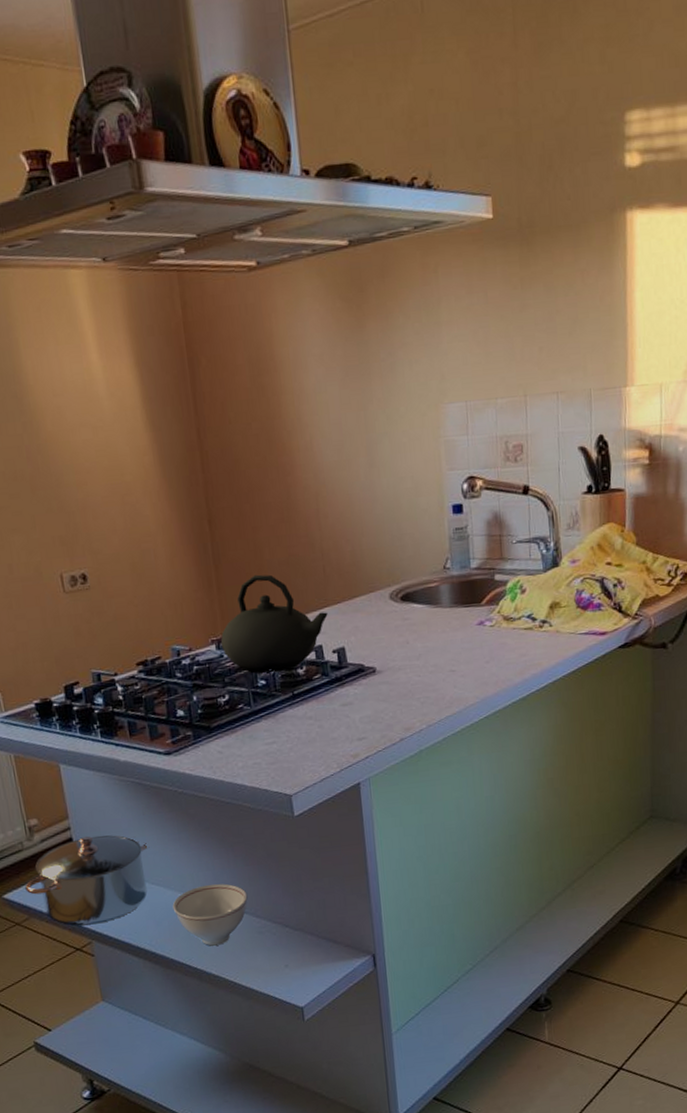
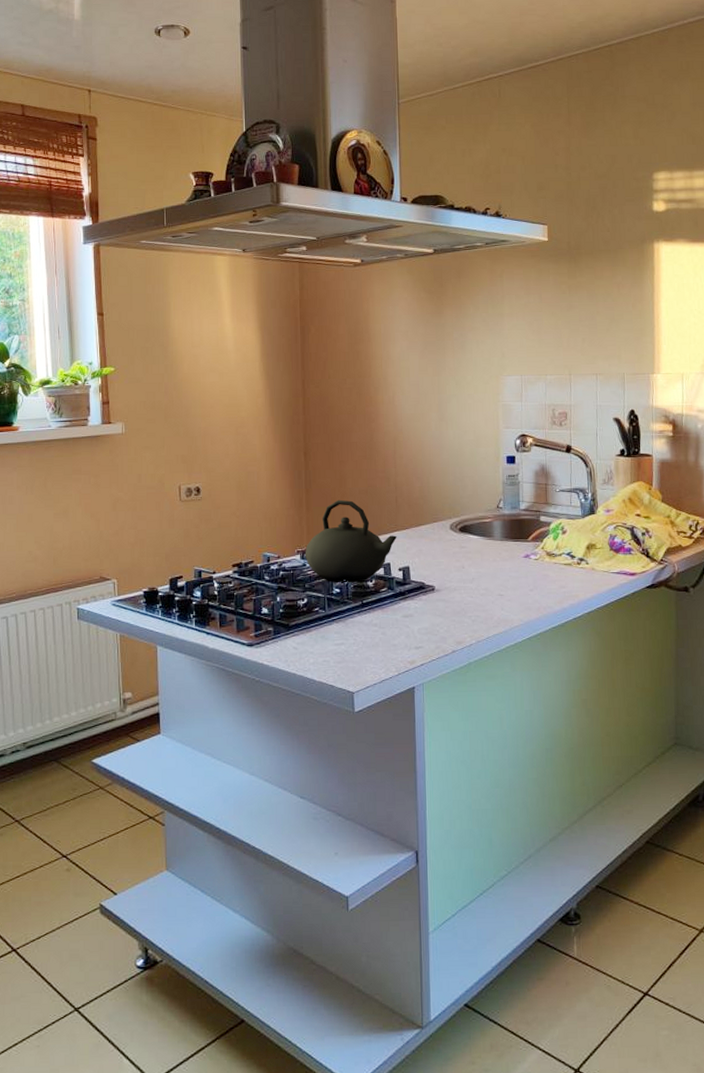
cooking pot: present [25,835,150,926] -> none [113,713,225,795]
bowl: present [172,883,248,946] -> none [239,767,307,827]

